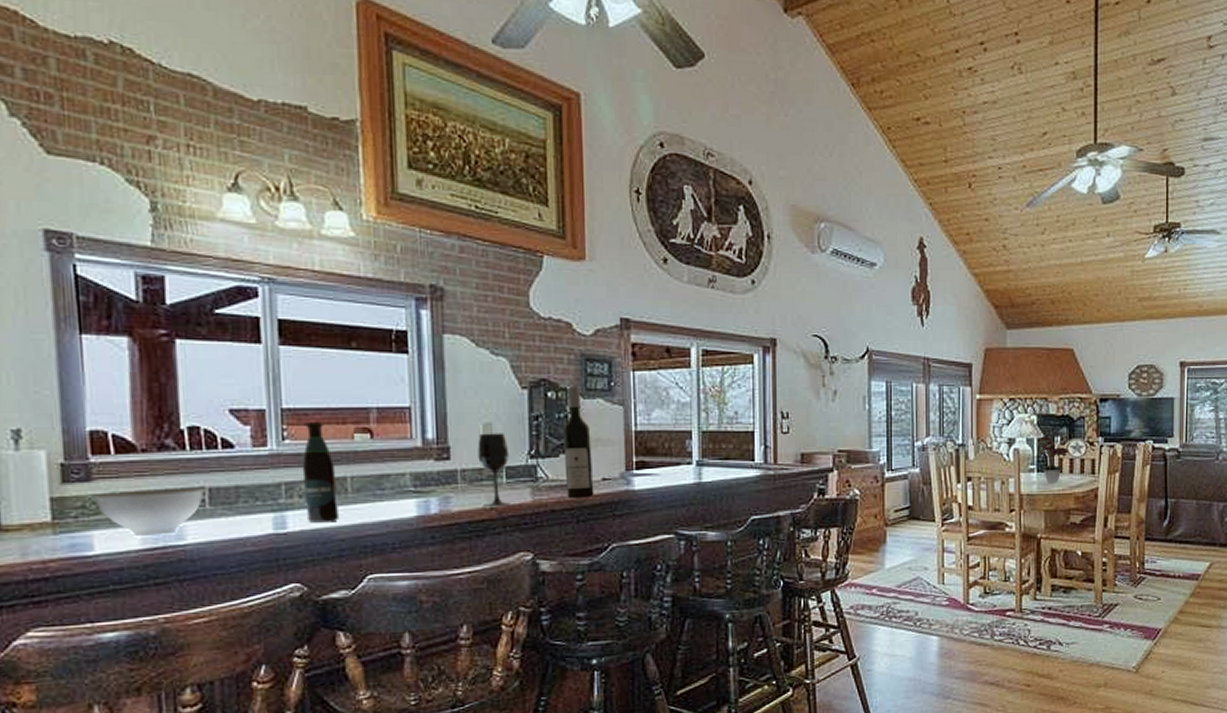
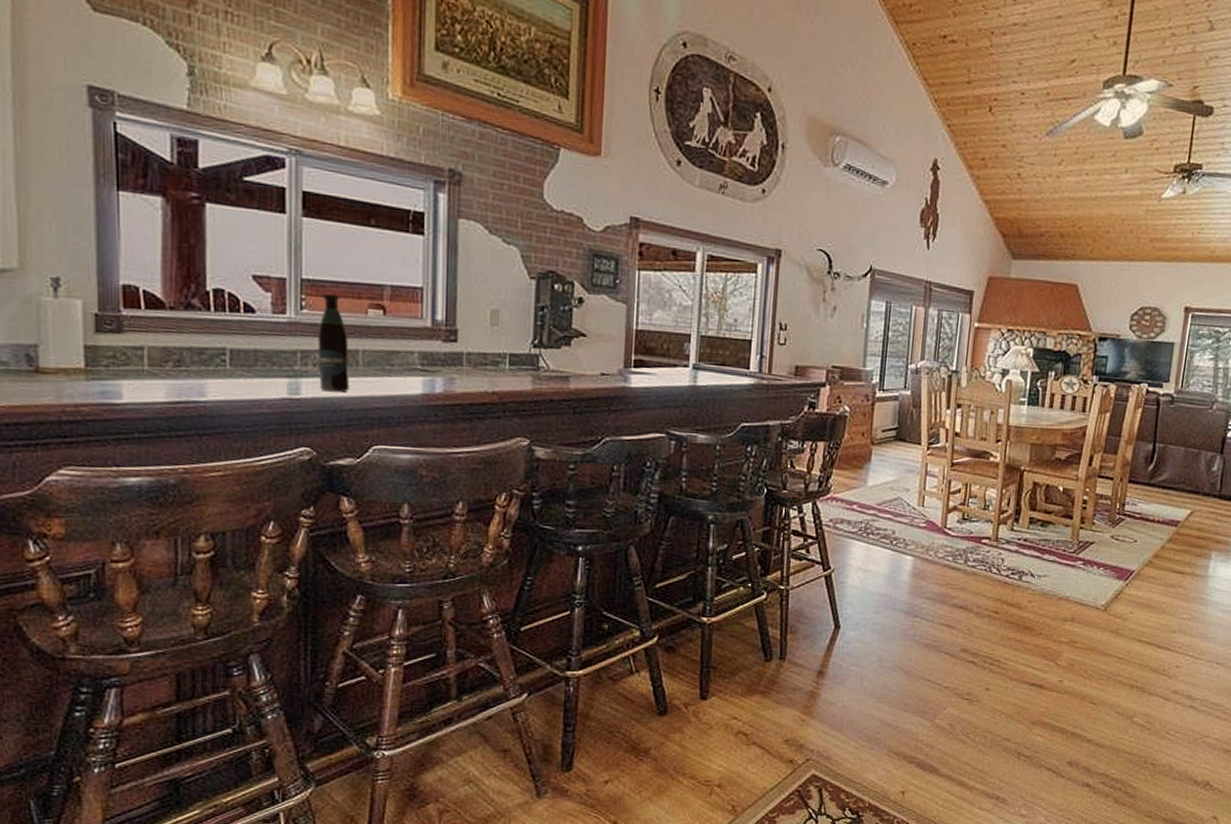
bowl: present [92,487,205,537] -> none [123,345,226,391]
wine glass: present [477,433,511,508] -> none [484,319,514,392]
bottle: present [562,387,594,499] -> none [565,280,593,392]
flower arrangement: present [1039,435,1069,484] -> none [1031,368,1062,418]

